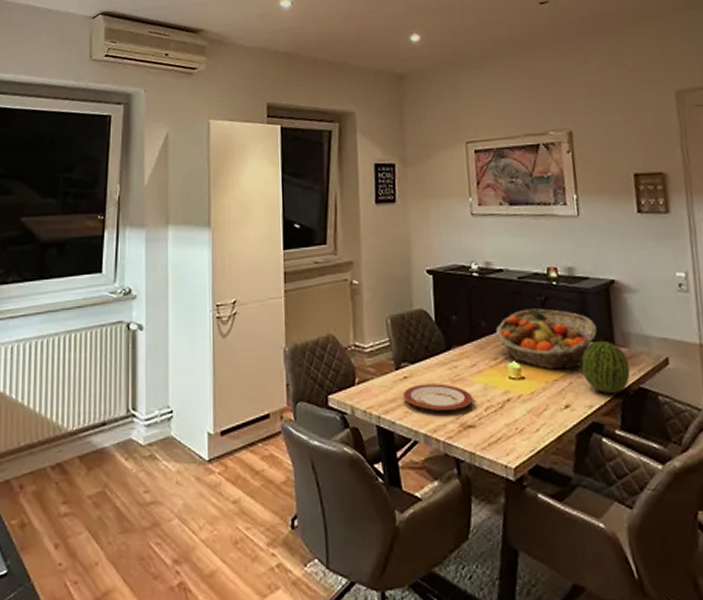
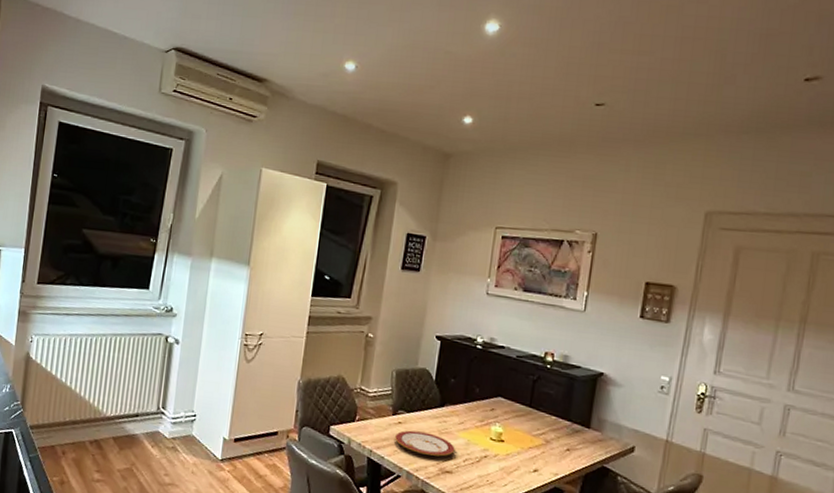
fruit basket: present [495,308,597,370] -> none [486,384,577,442]
fruit: present [581,340,630,395] -> none [556,421,599,468]

